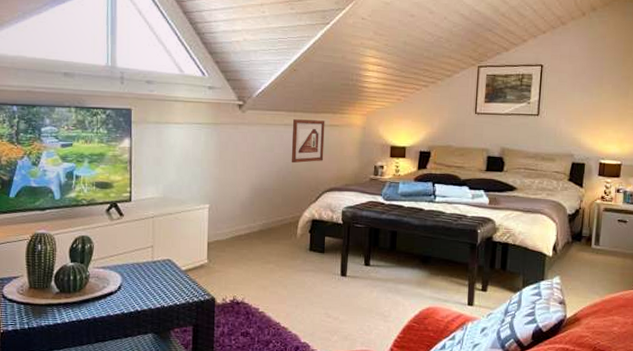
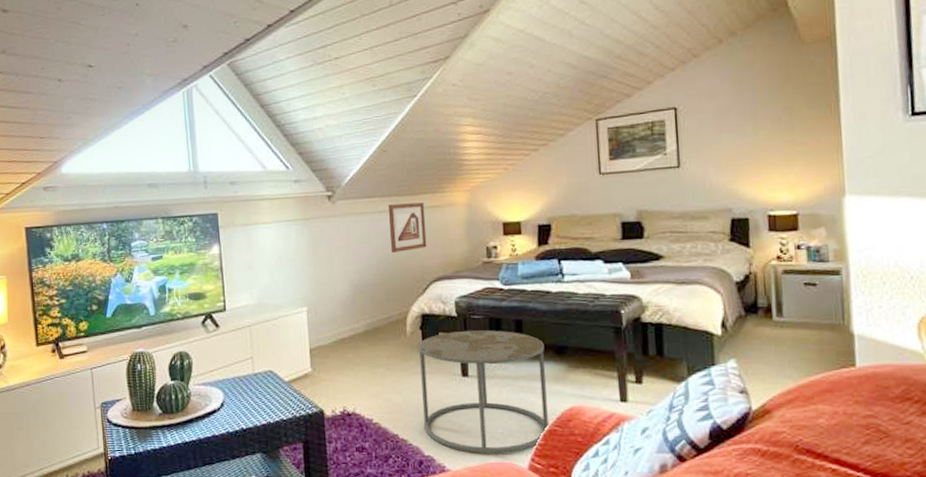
side table: none [303,237,413,343] -> present [419,330,550,454]

